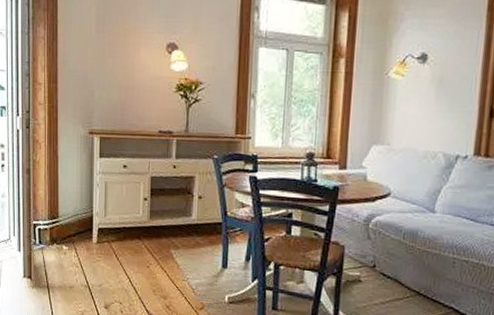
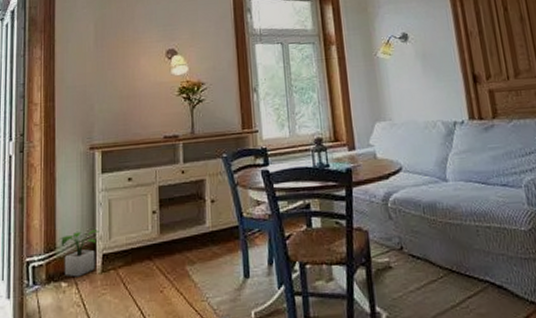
potted plant: none [59,206,96,244] -> present [57,230,99,277]

